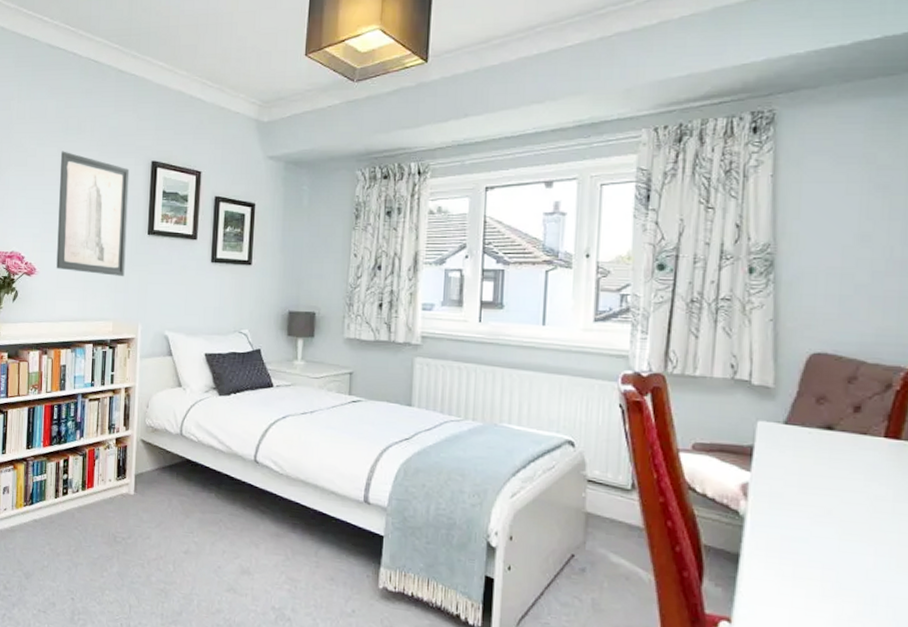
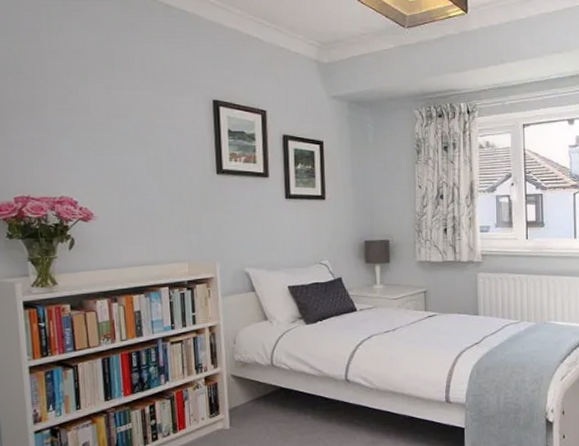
wall art: present [56,151,130,276] -> none [108,88,196,217]

